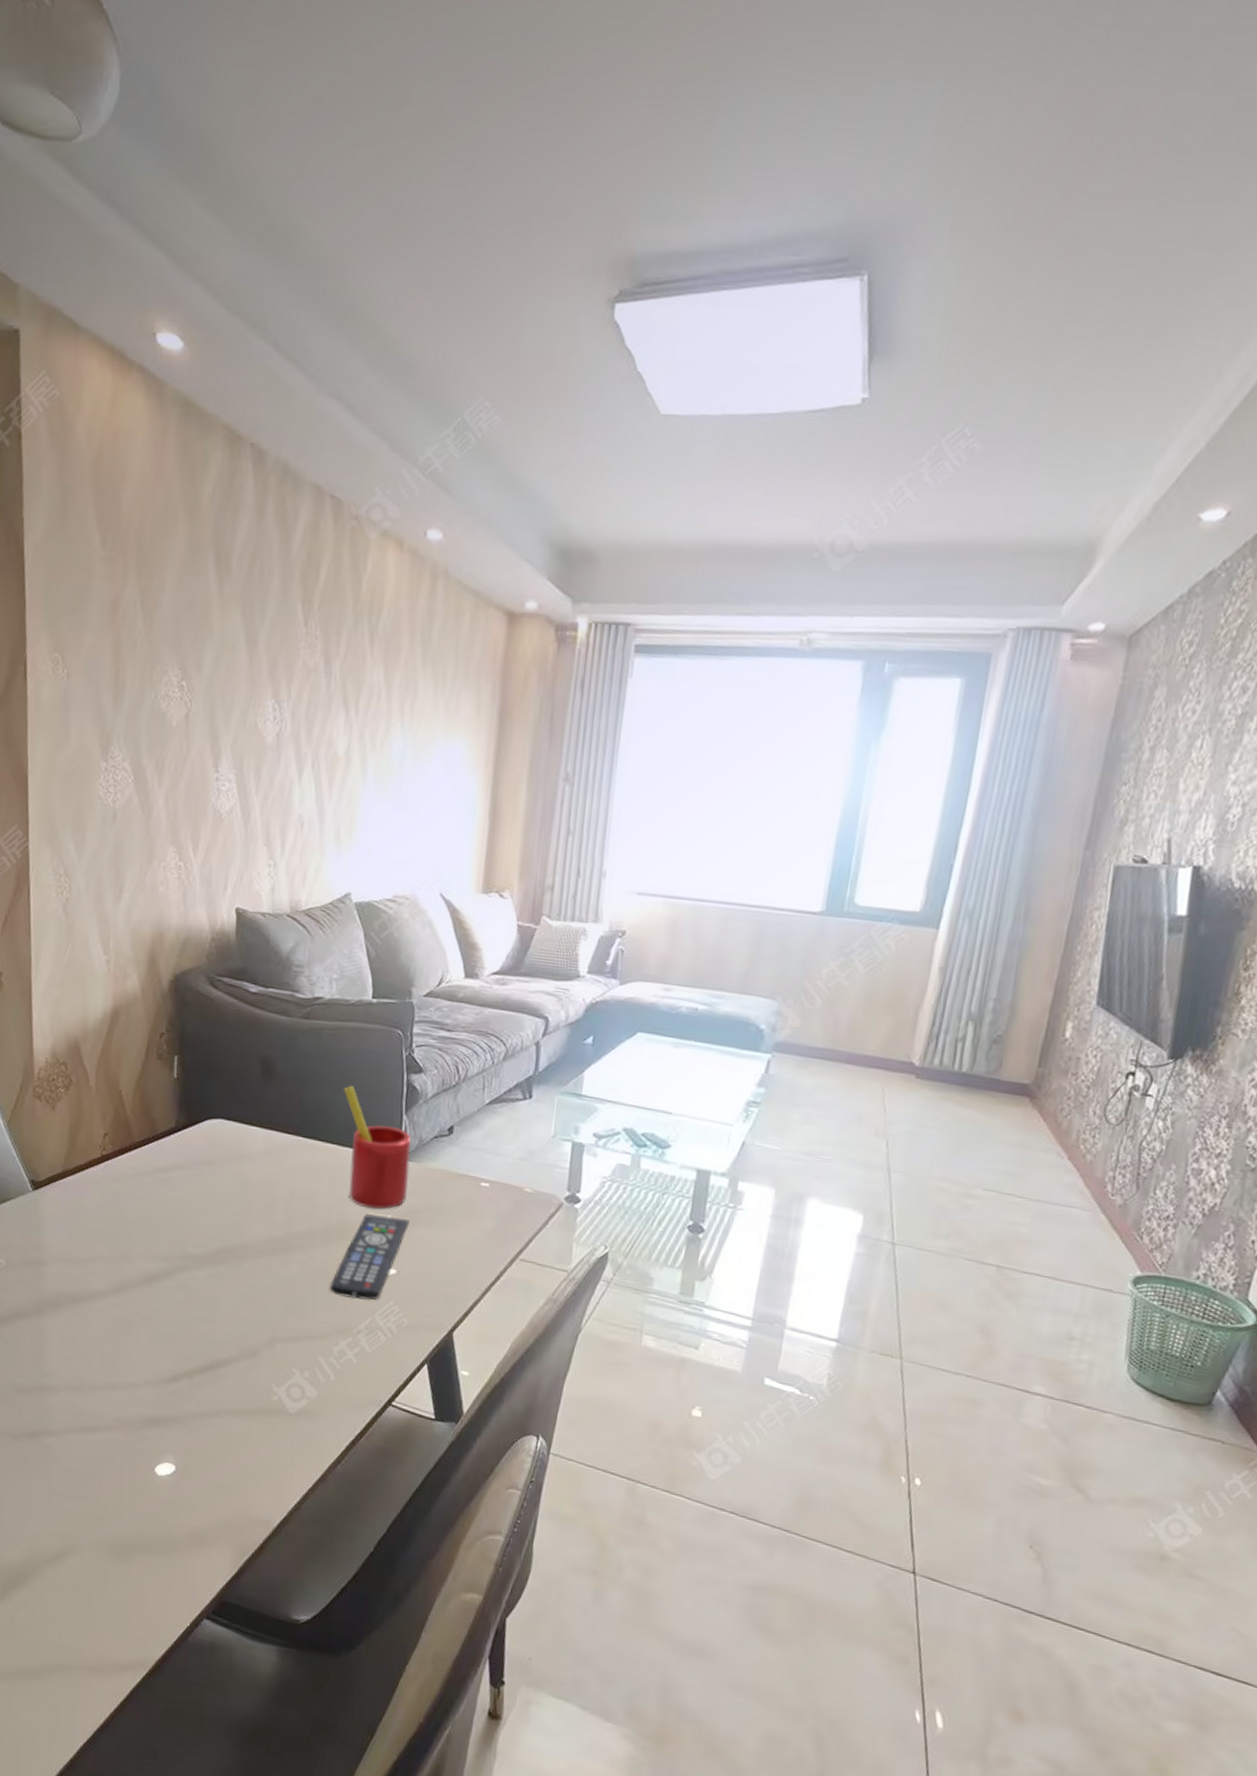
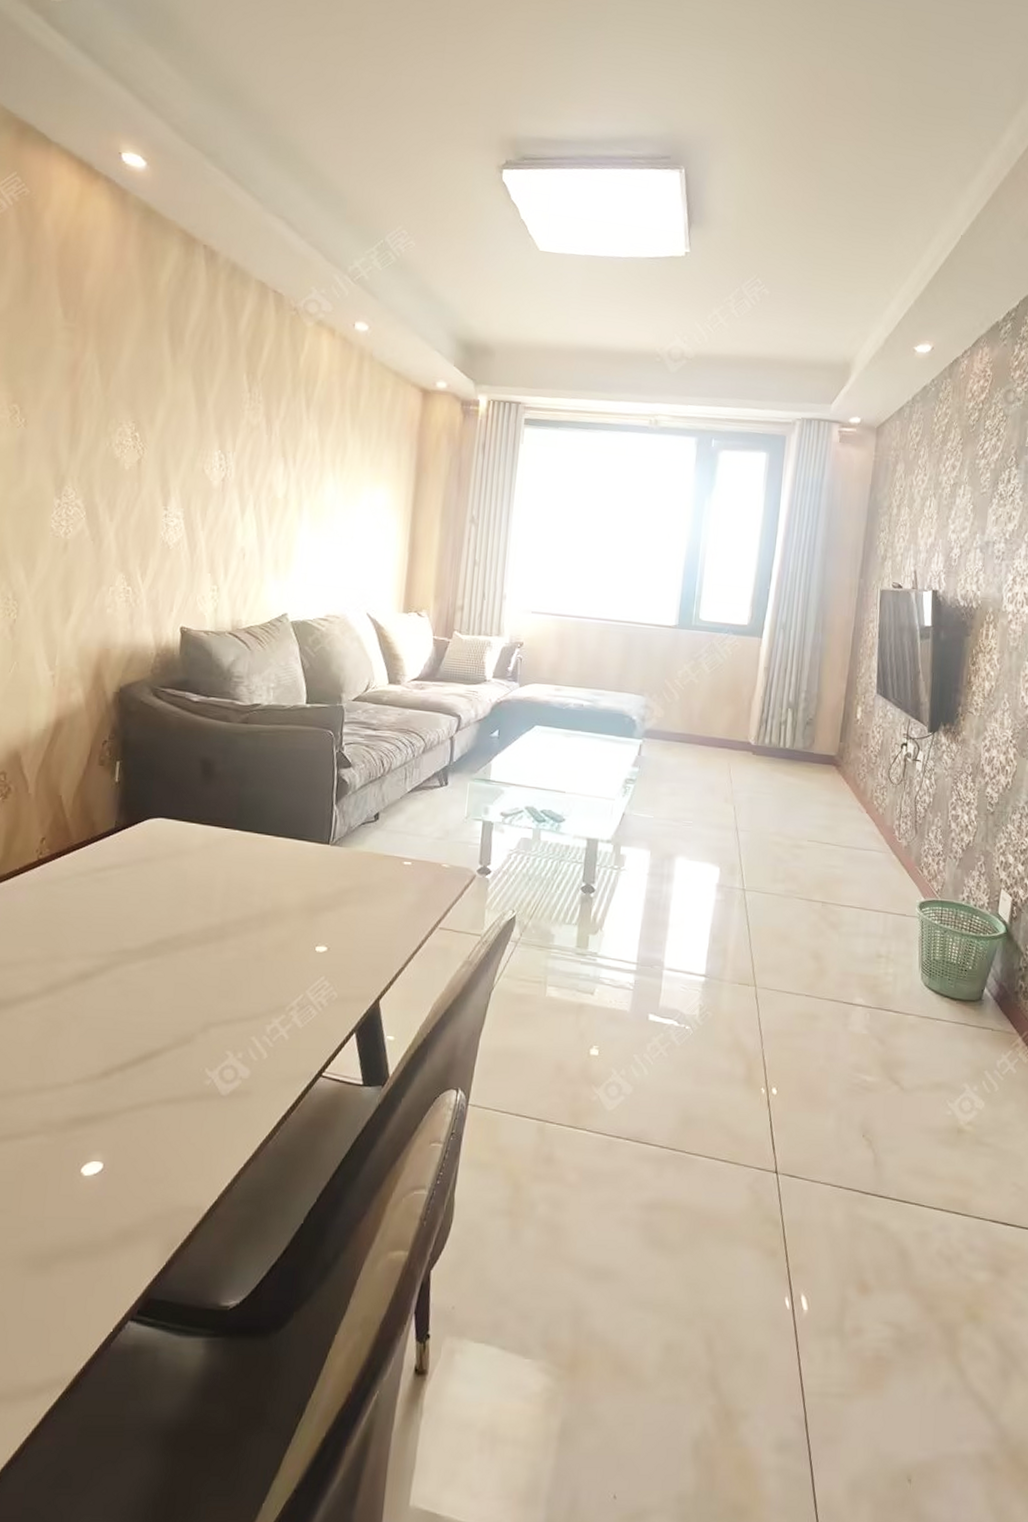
remote control: present [329,1214,410,1301] -> none [263,897,339,978]
straw: present [343,1085,412,1209] -> none [279,781,341,892]

